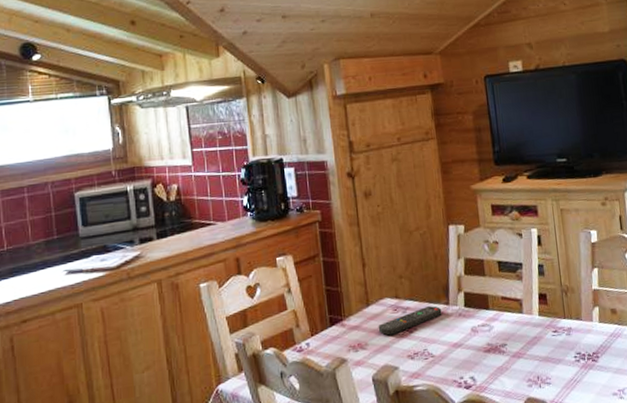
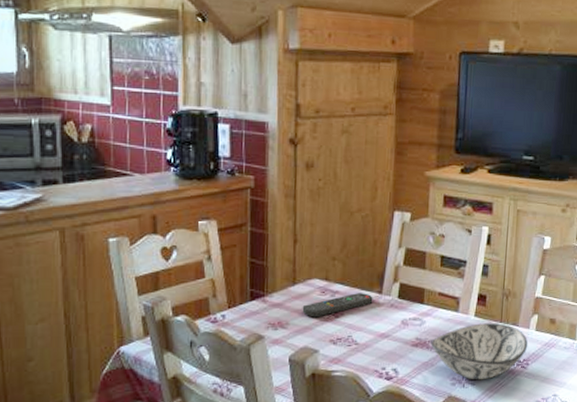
decorative bowl: none [502,319,595,380] -> present [430,323,528,380]

